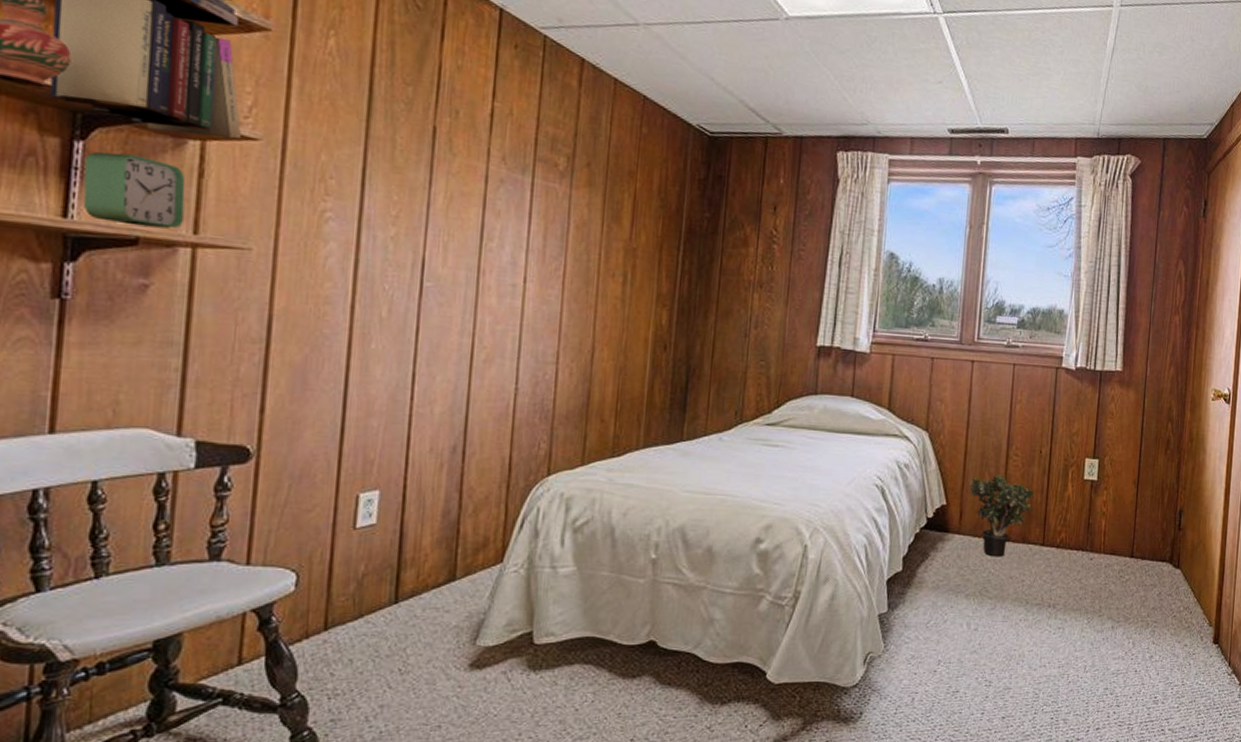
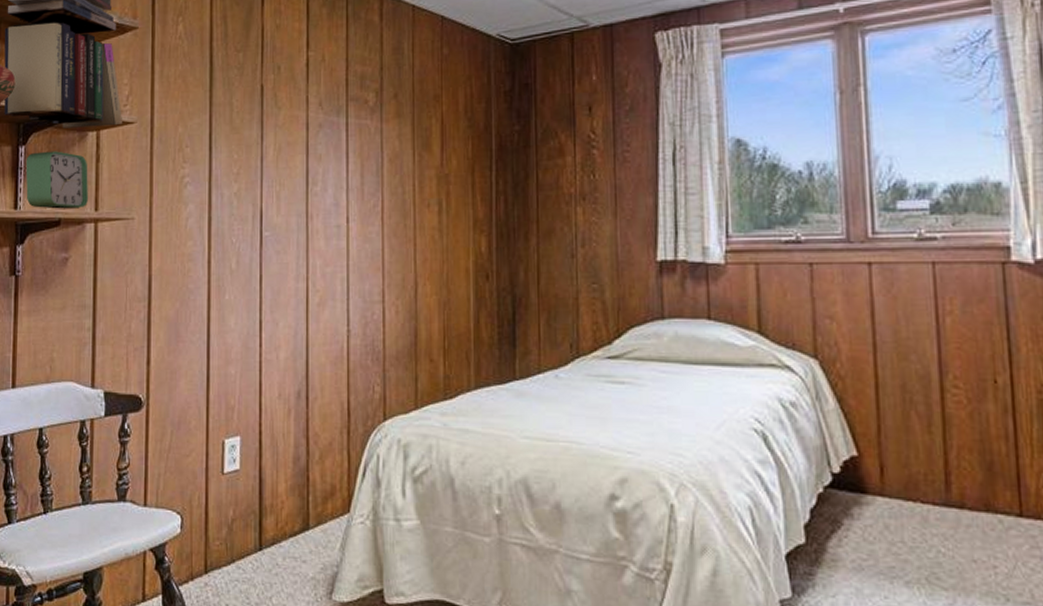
potted plant: present [968,475,1034,557] -> none [887,415,995,531]

